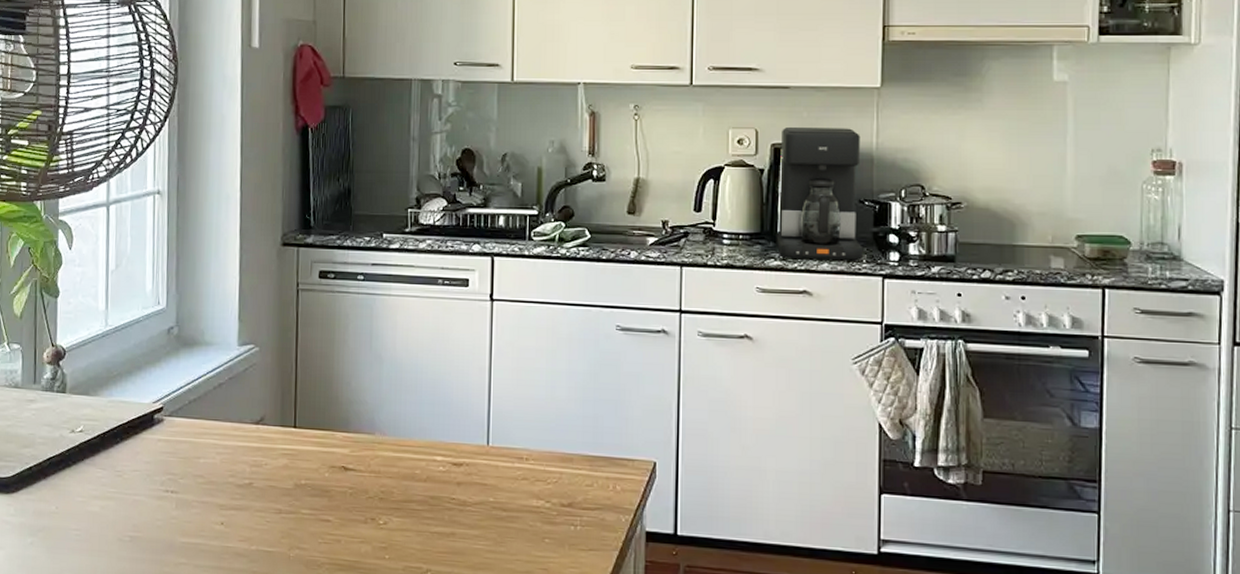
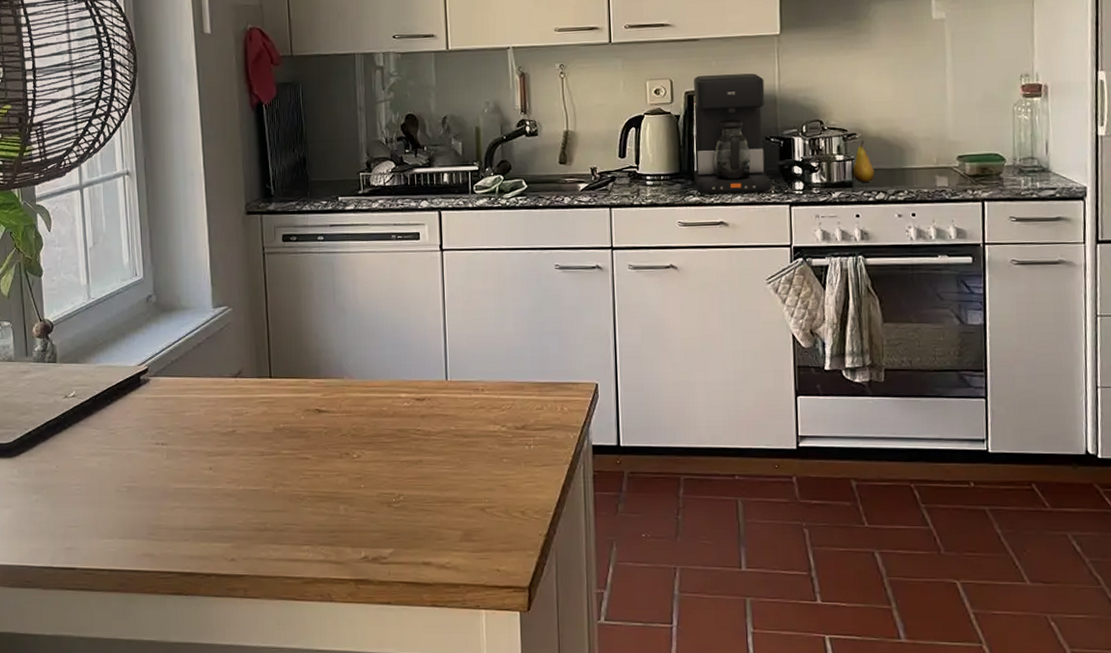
fruit: none [955,211,980,258] -> present [852,141,874,182]

